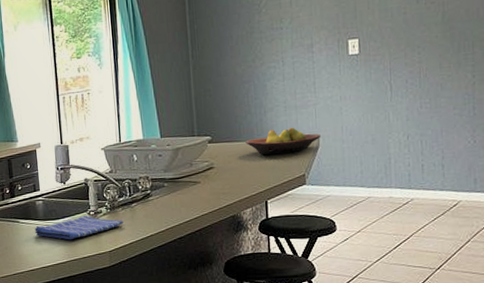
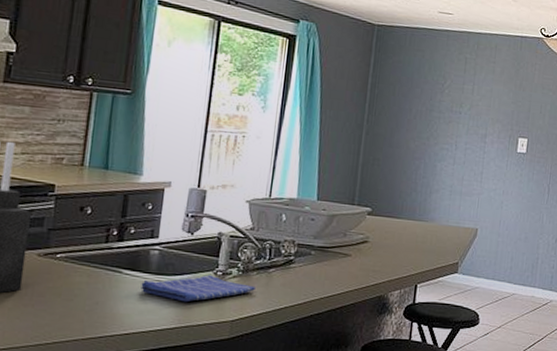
fruit bowl: present [246,127,321,155] -> none [406,212,479,238]

